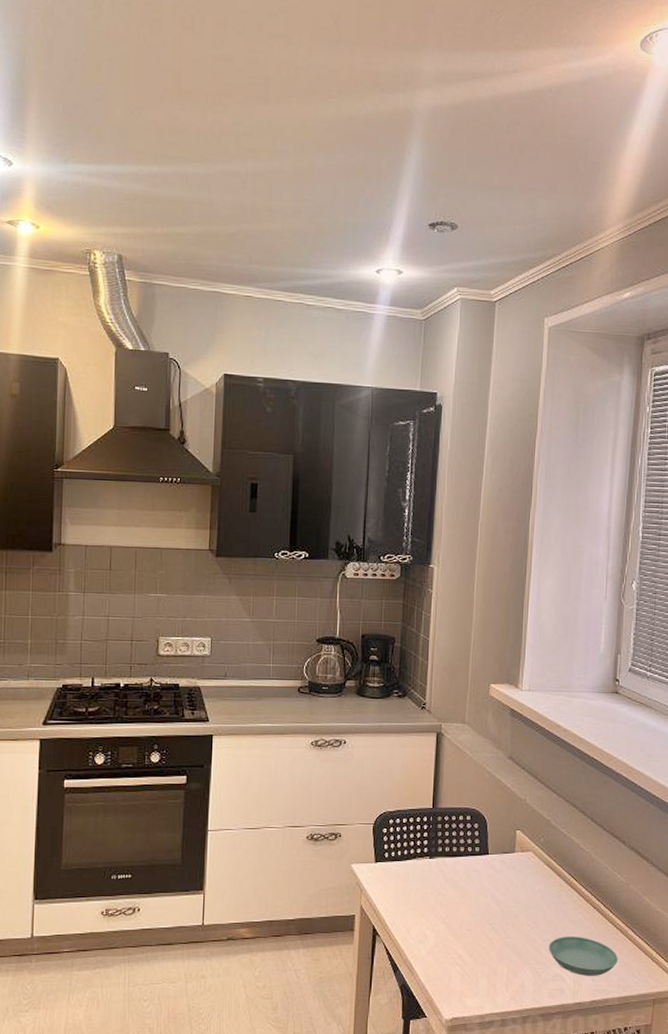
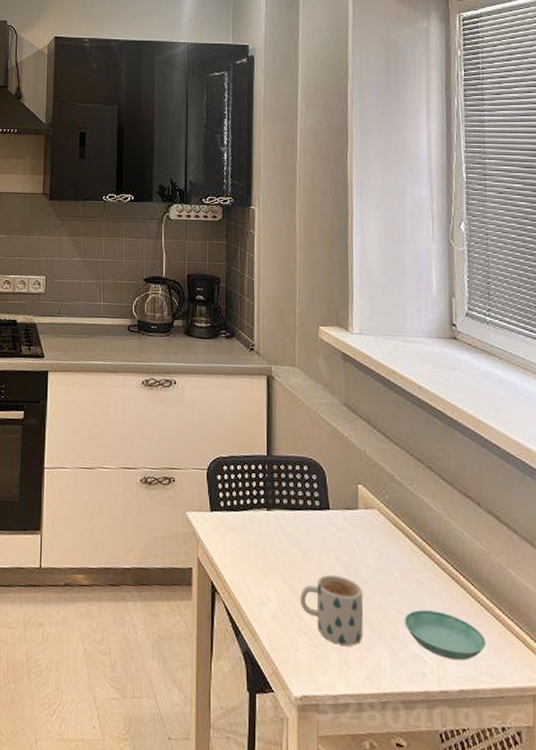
mug: none [456,912,514,972] -> present [300,574,364,646]

